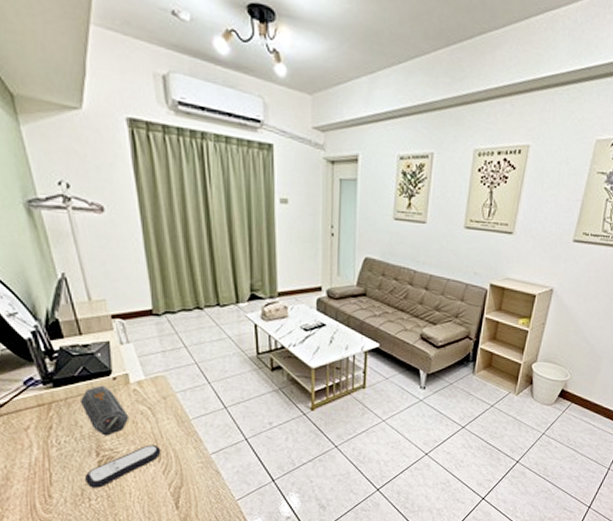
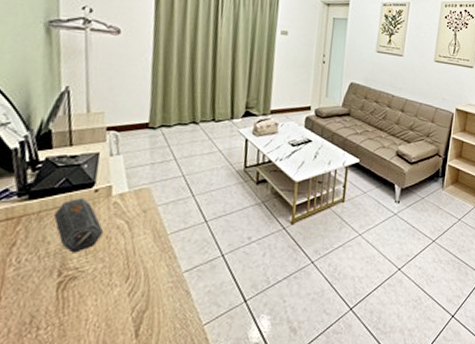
remote control: present [84,444,161,488] -> none [37,262,131,315]

